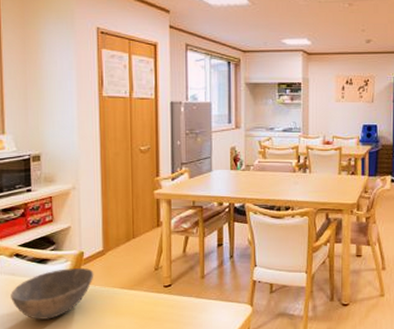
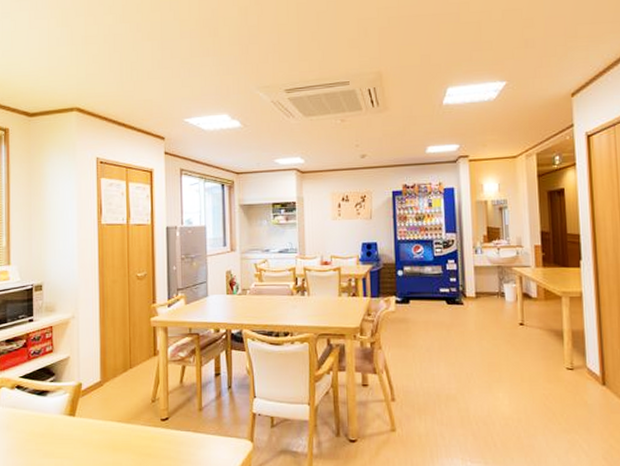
bowl: present [11,267,94,319] -> none [11,399,92,455]

